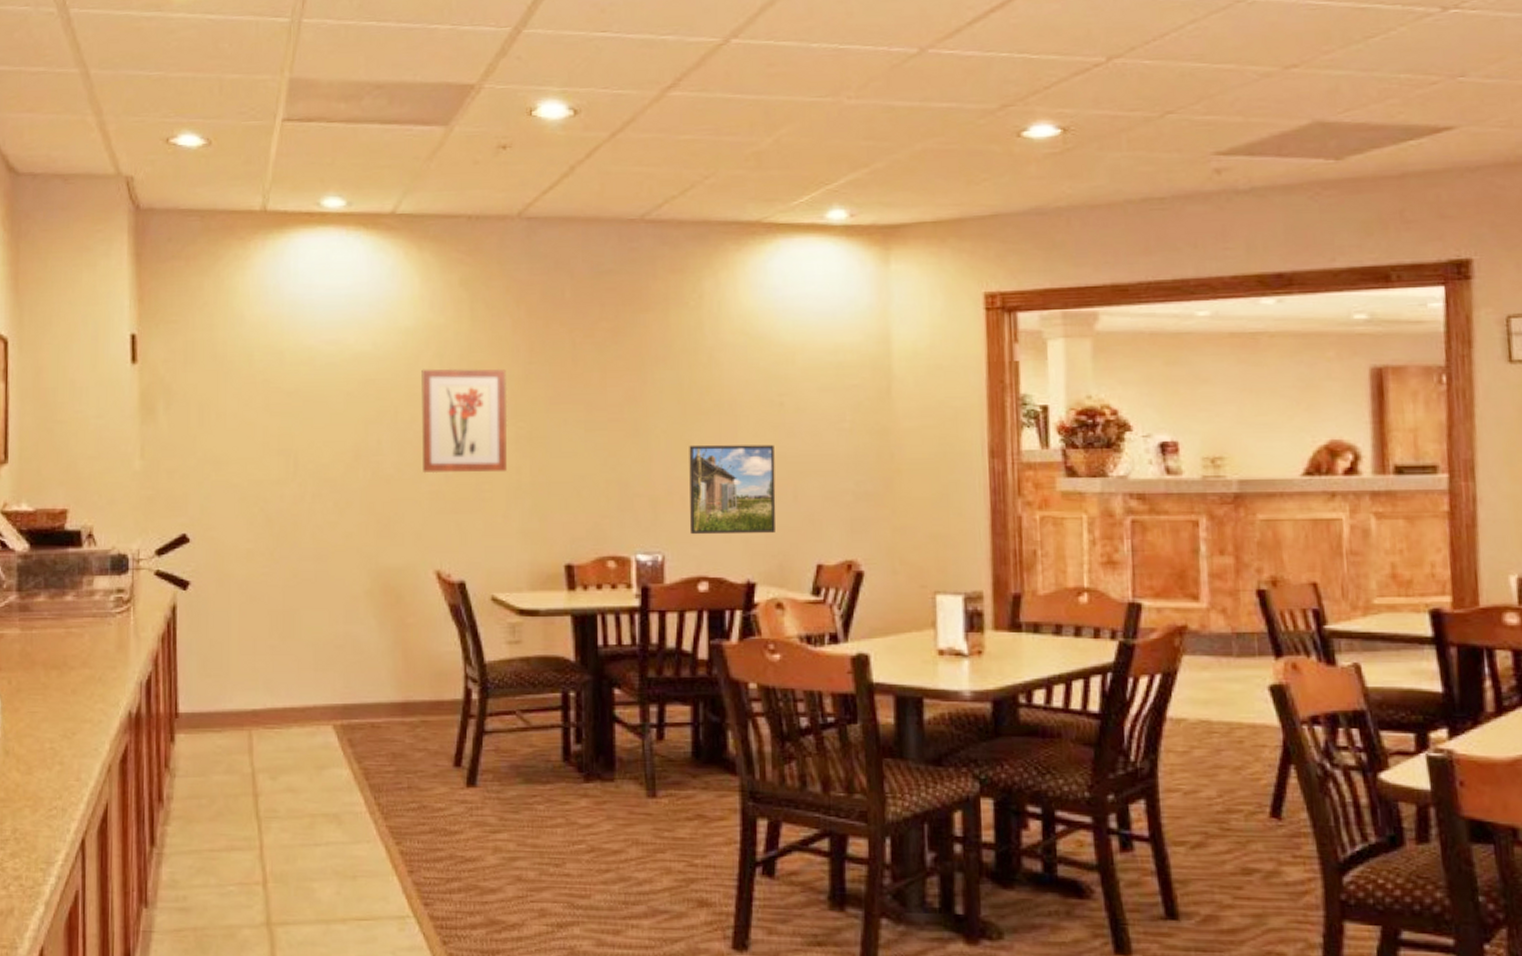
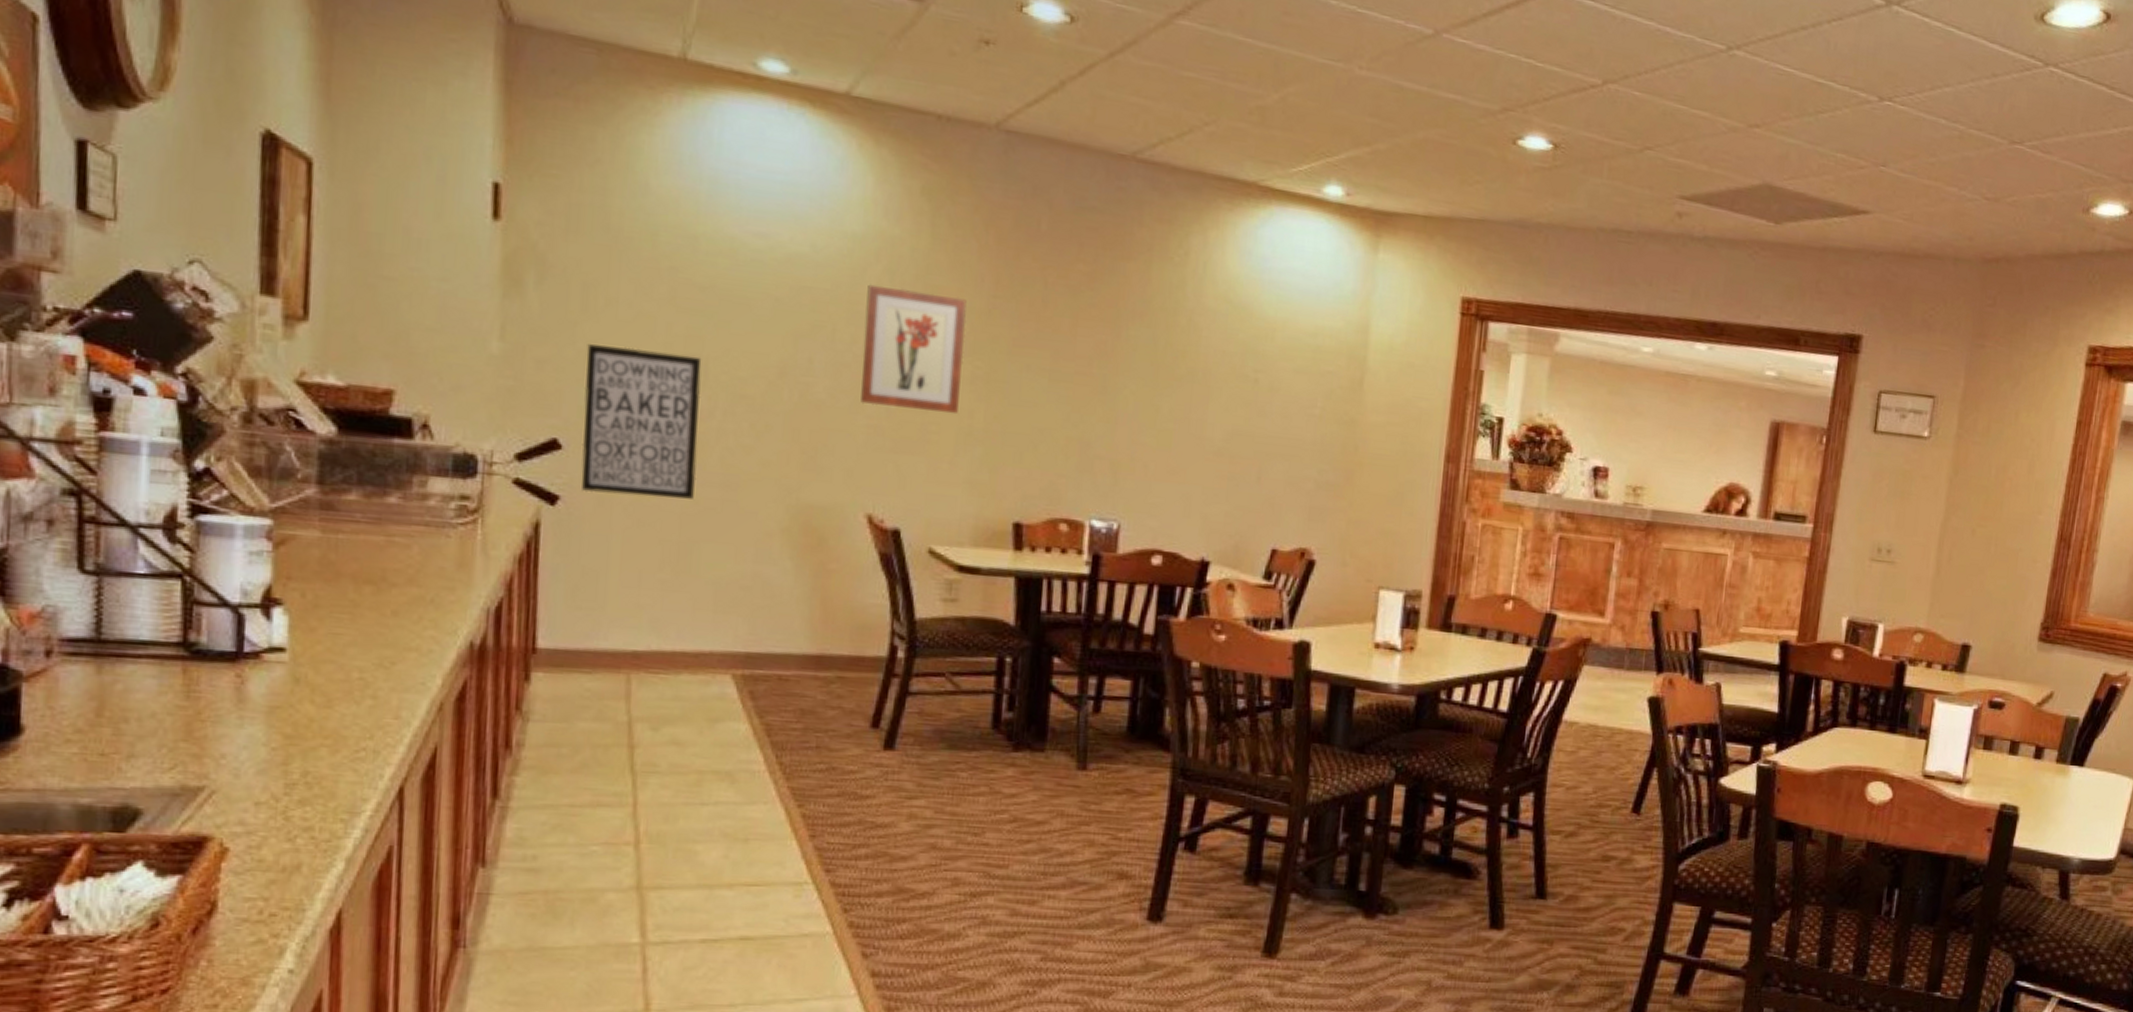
wall art: none [204,451,294,576] -> present [581,344,702,499]
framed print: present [689,444,776,535] -> none [1148,411,1244,512]

